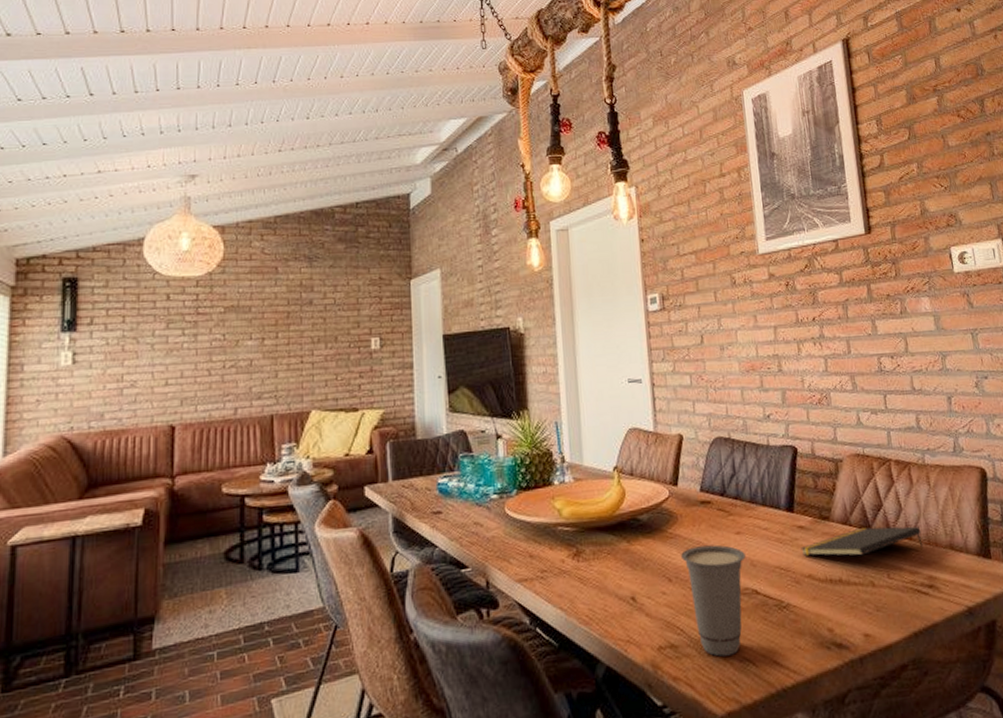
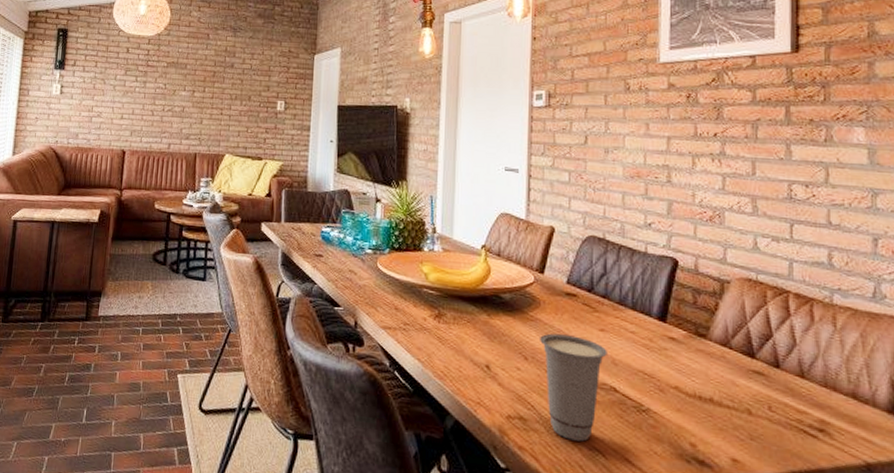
notepad: present [800,526,923,556] -> none [669,353,818,388]

